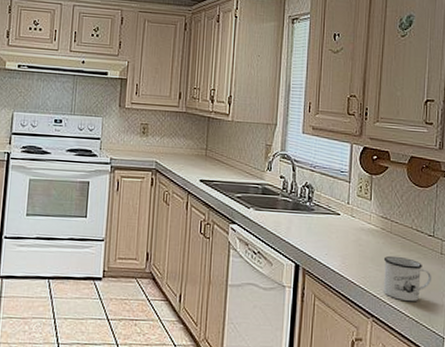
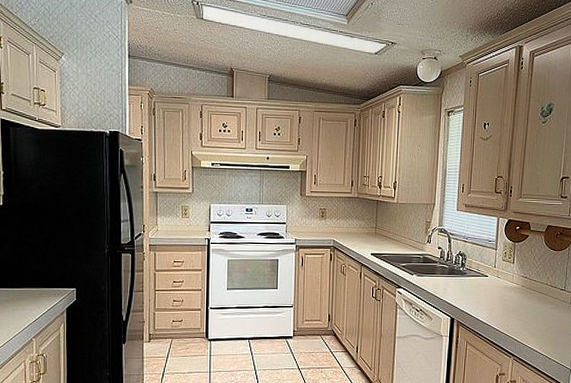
mug: present [383,255,432,302] -> none [523,307,563,343]

